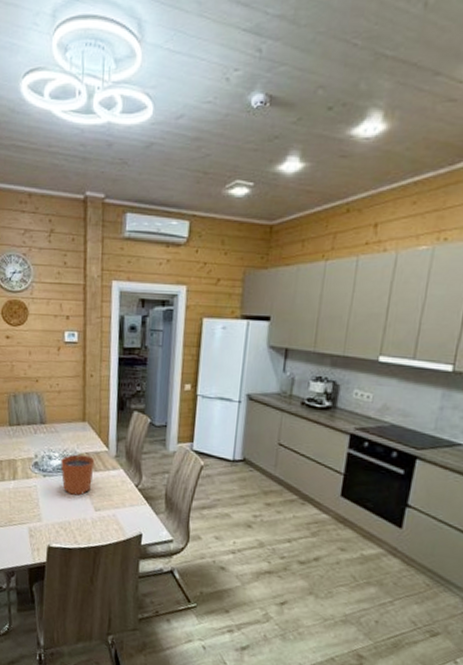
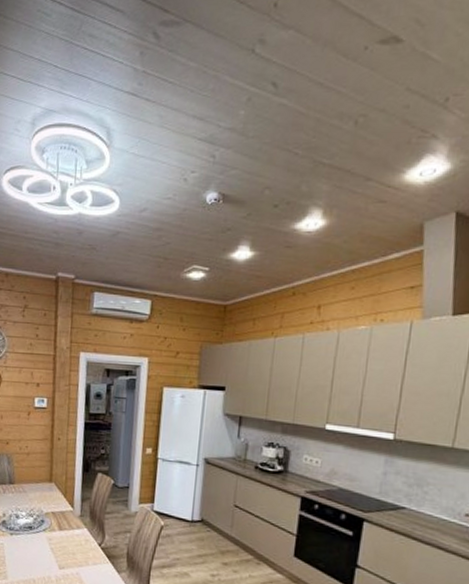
plant pot: present [60,443,95,496] -> none [27,503,60,554]

